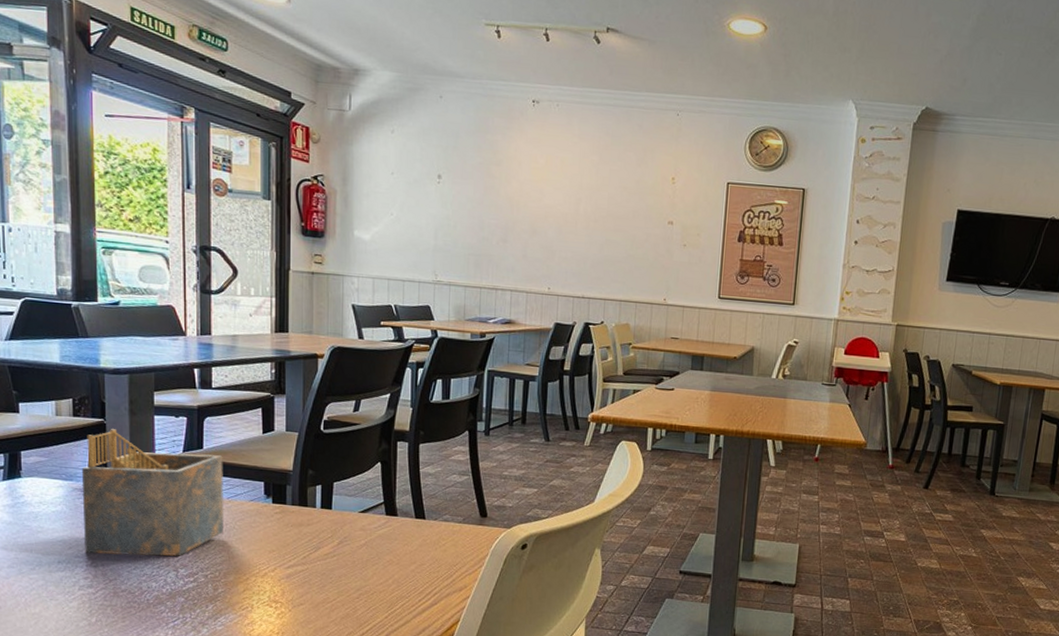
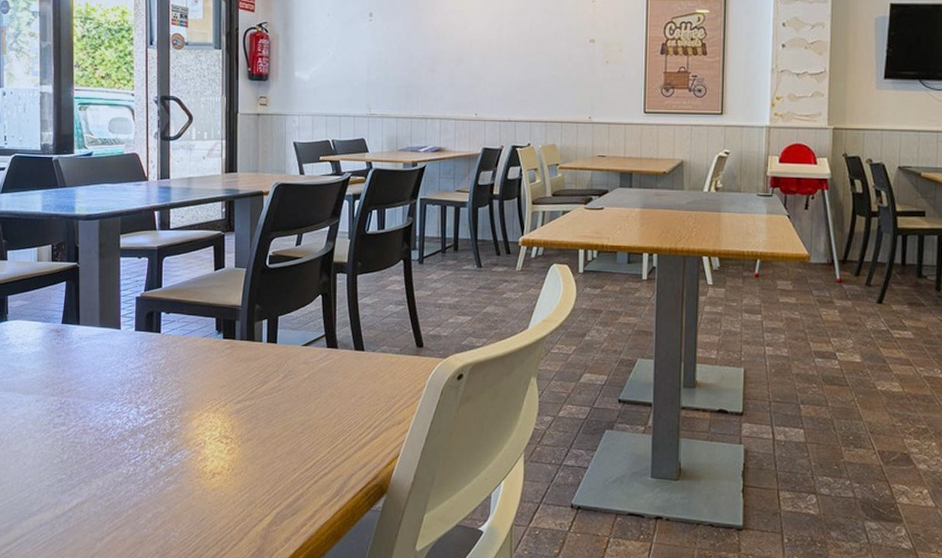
napkin holder: present [81,429,223,556] -> none [58,272,179,394]

